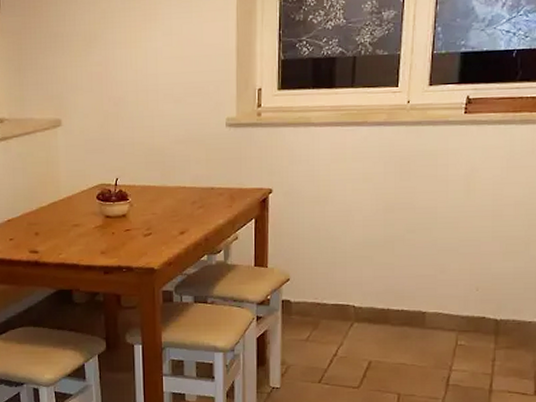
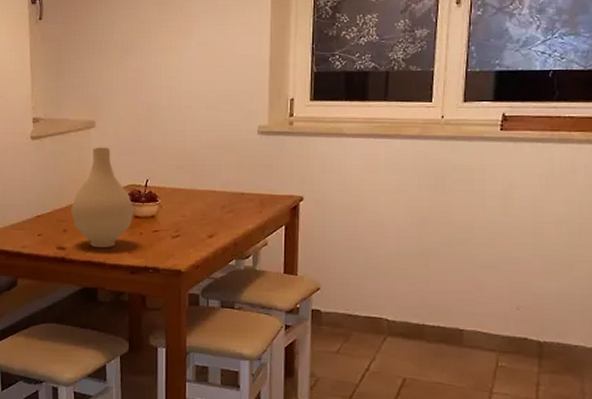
vase: none [41,146,105,250] -> present [70,147,134,248]

